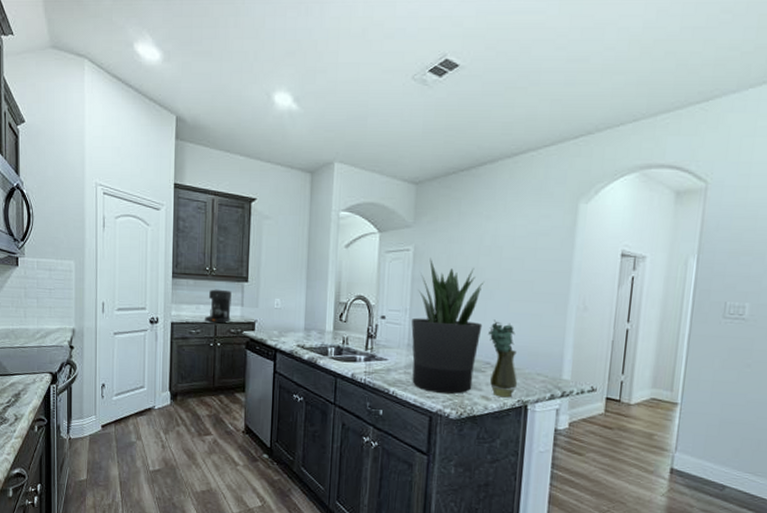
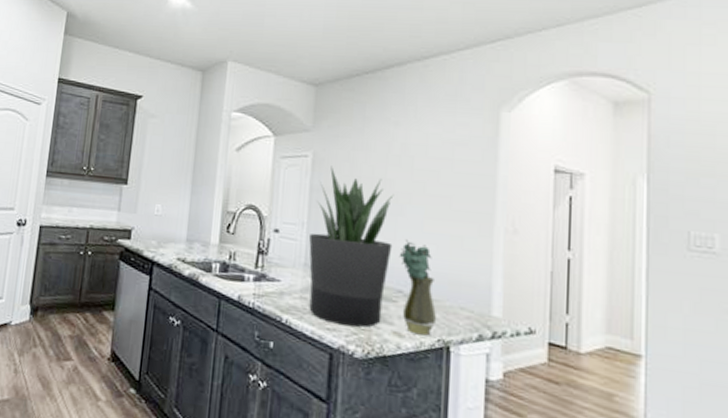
coffee maker: present [205,289,232,324] -> none [77,190,109,230]

